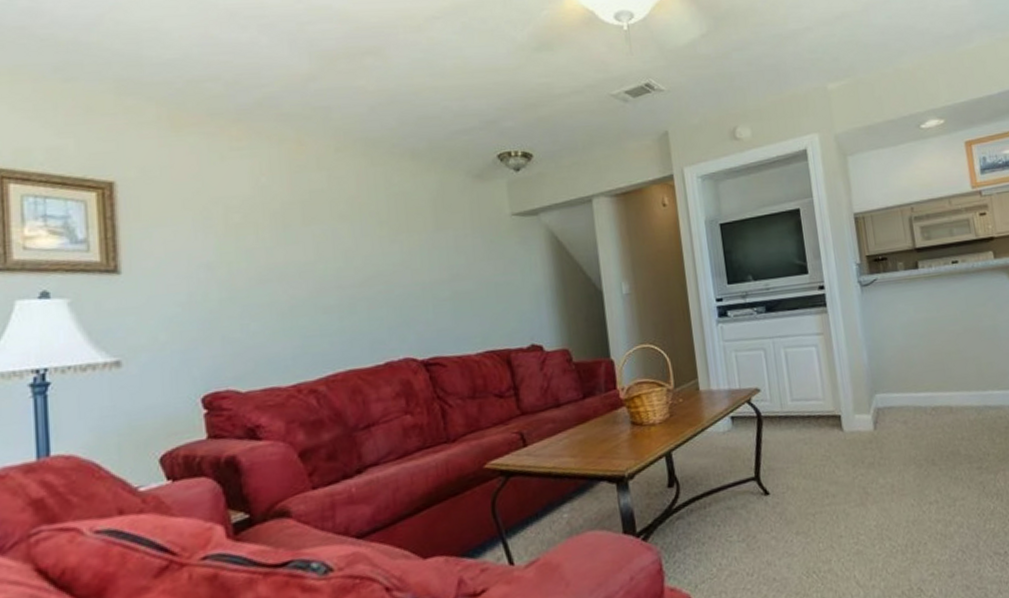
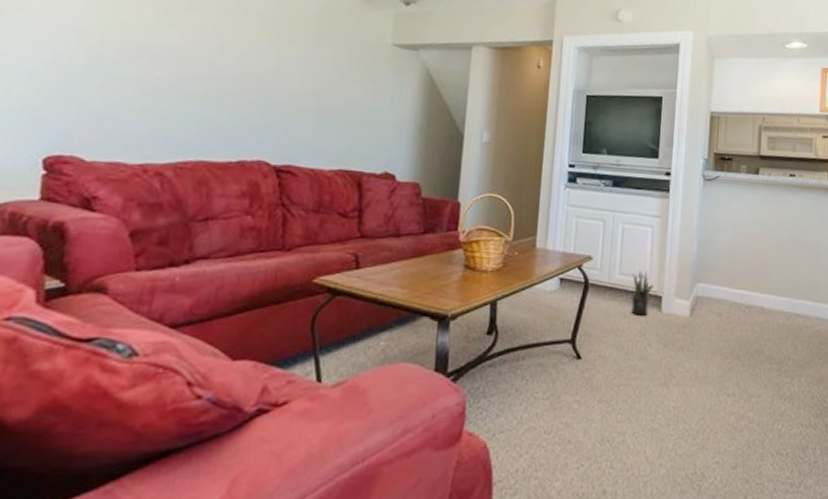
potted plant: none [805,392,830,440] -> present [631,271,654,316]

